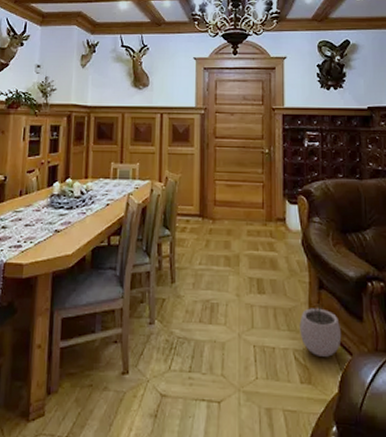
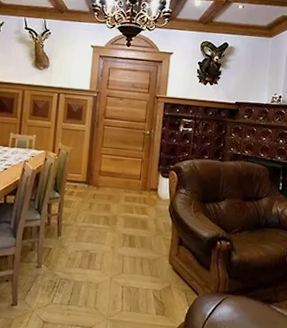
plant pot: present [299,299,342,357] -> none [159,253,193,296]

